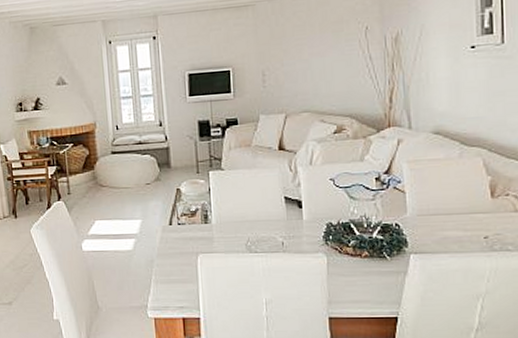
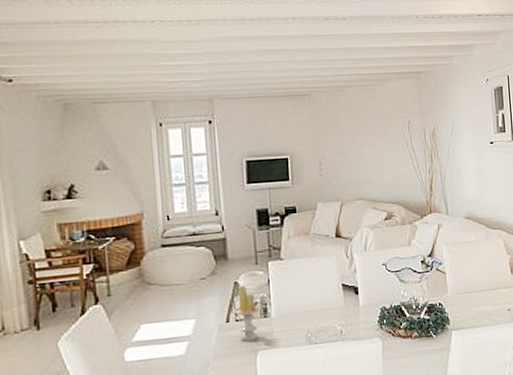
candle: none [175,192,202,244] -> present [233,285,261,341]

